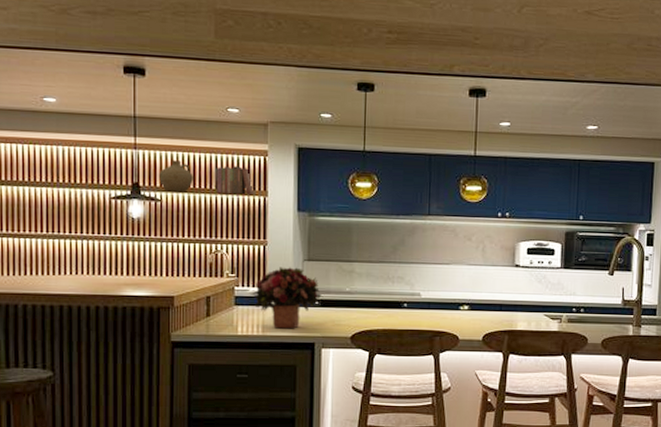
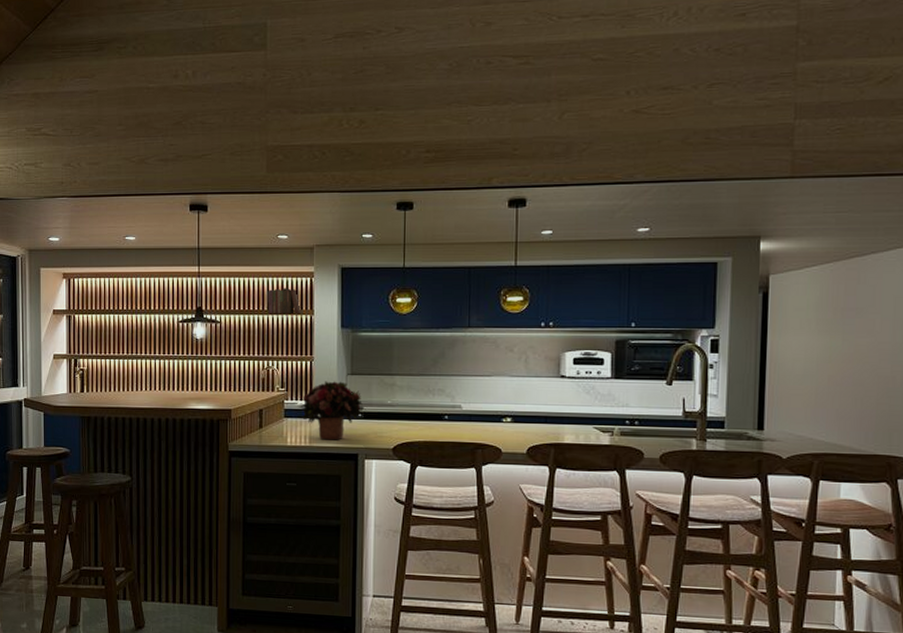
ceramic jug: present [159,160,193,193] -> none [219,285,248,314]

